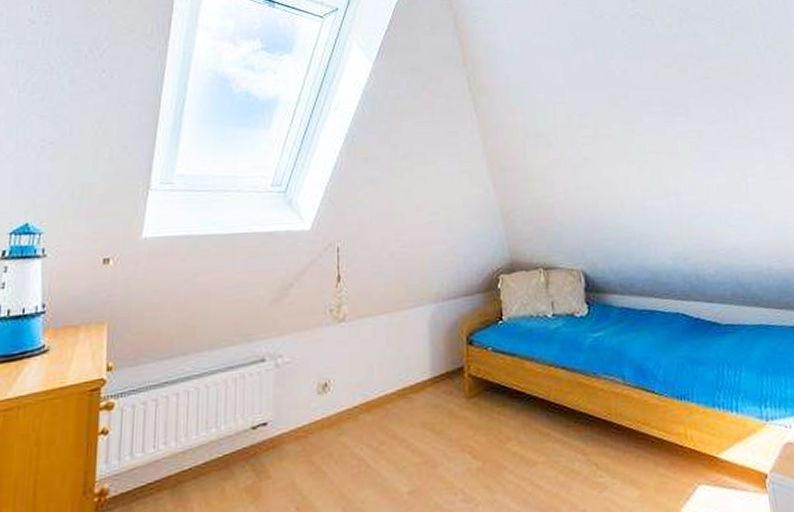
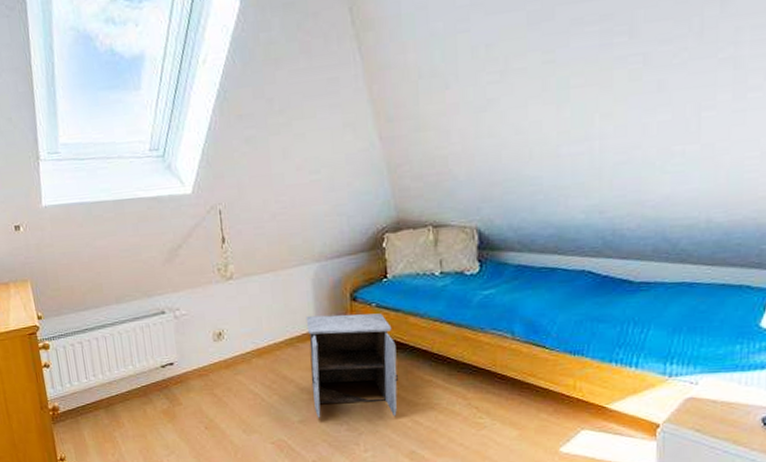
nightstand: none [420,358,516,487] -> present [306,313,398,418]

